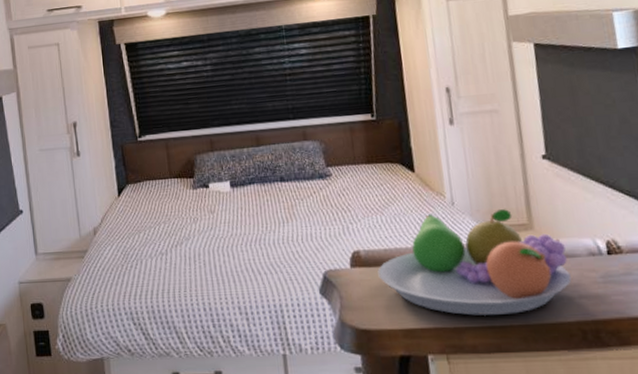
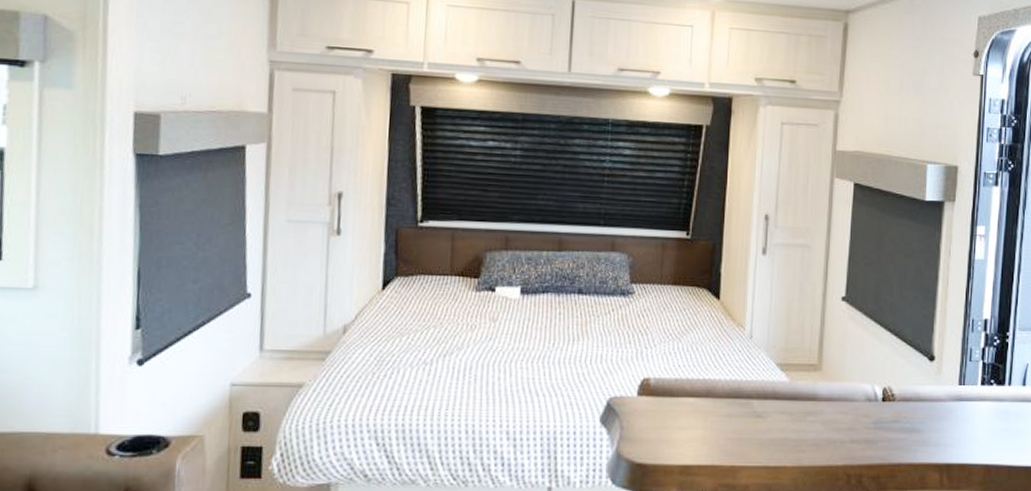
fruit bowl: present [377,209,572,317] -> none [664,346,847,456]

